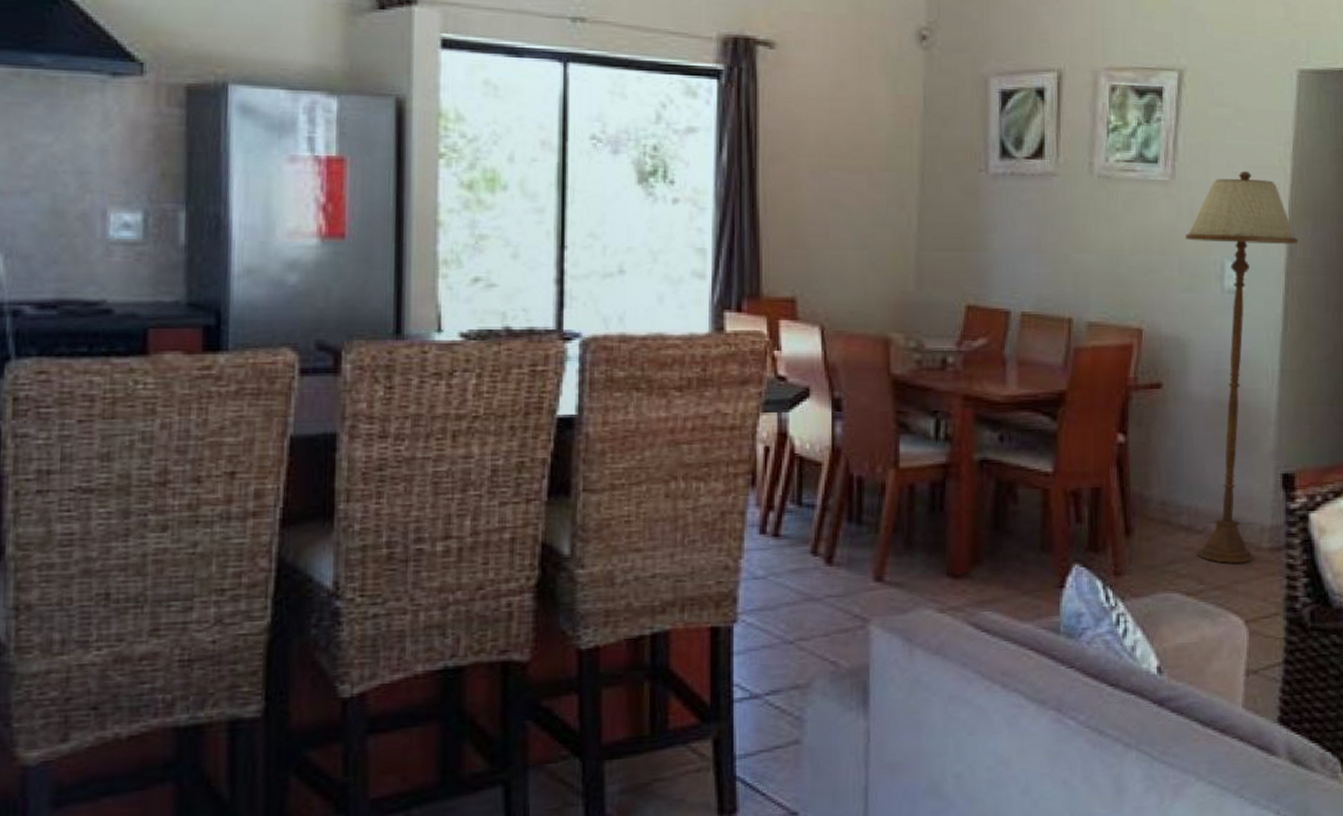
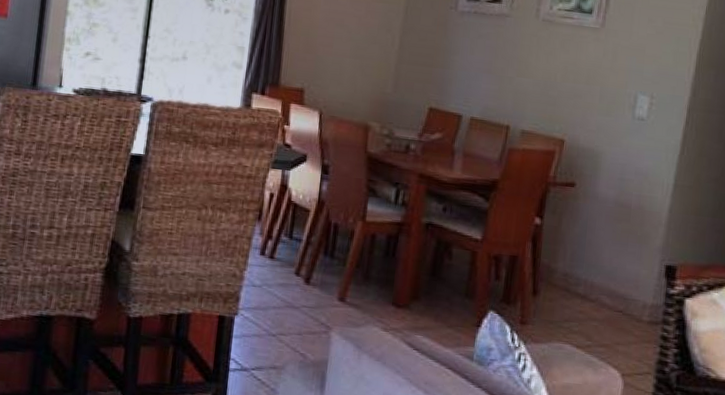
floor lamp: present [1185,170,1298,563] -> none [589,25,702,330]

